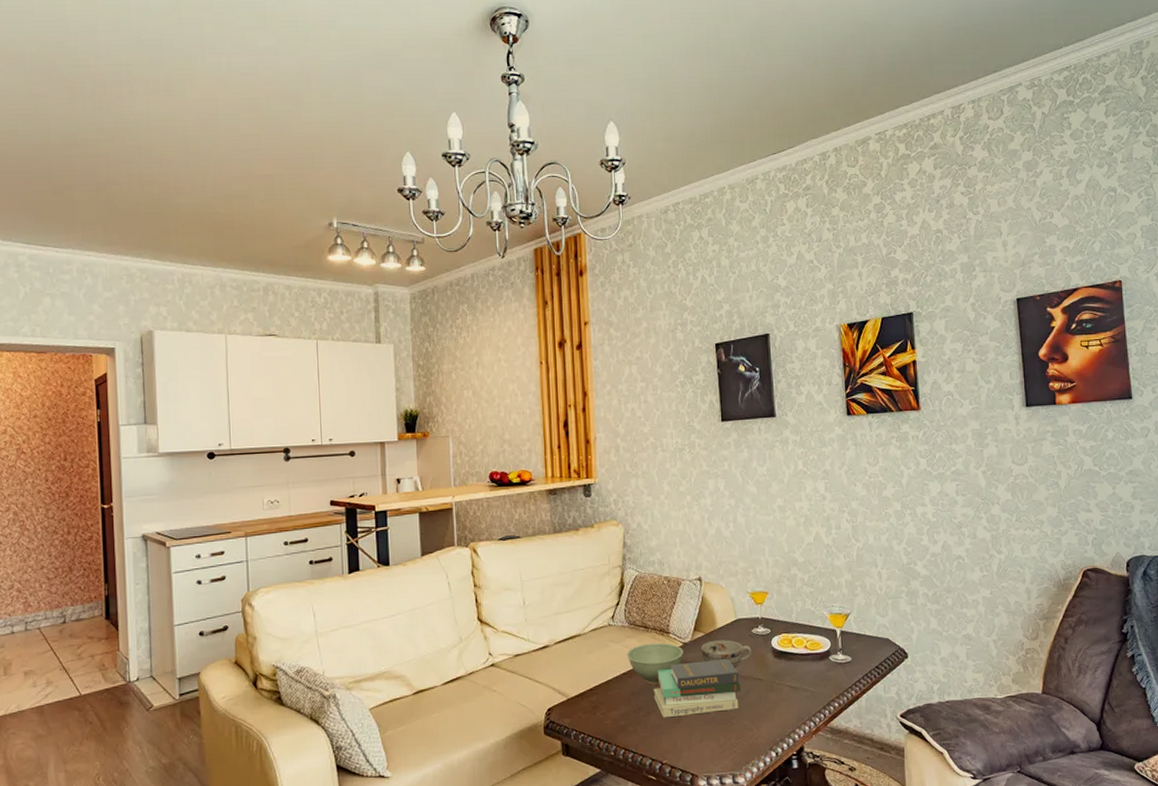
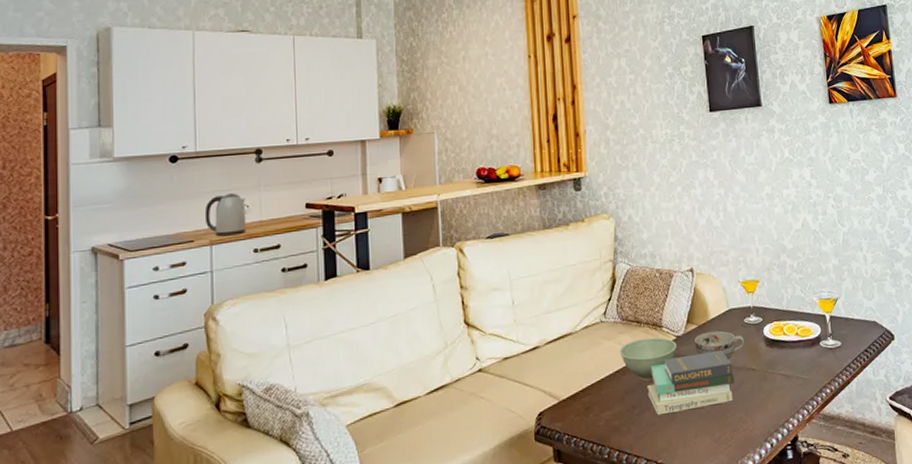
kettle: none [239,489,277,529] -> present [204,193,246,237]

